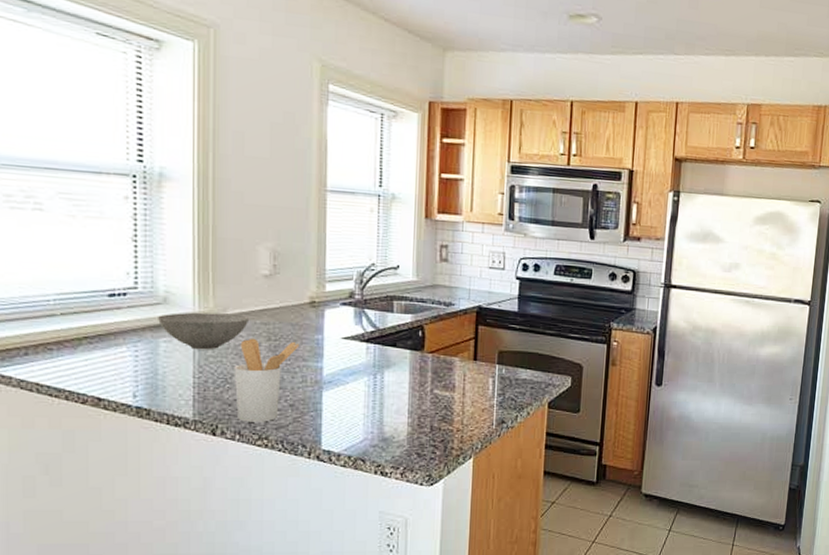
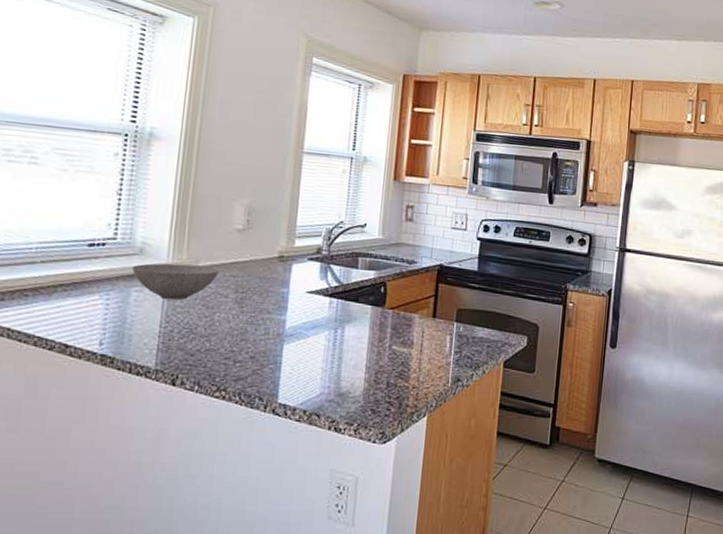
utensil holder: present [234,338,300,422] -> none [198,289,265,374]

